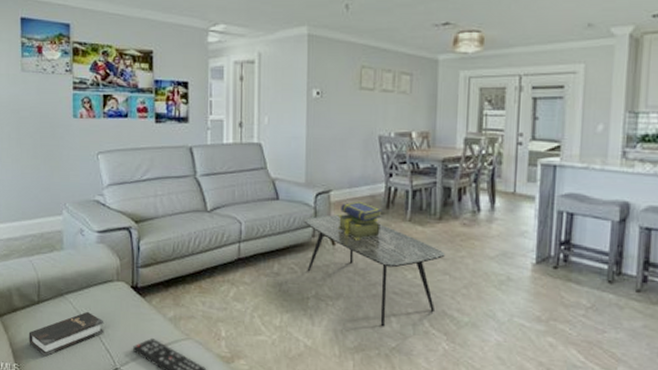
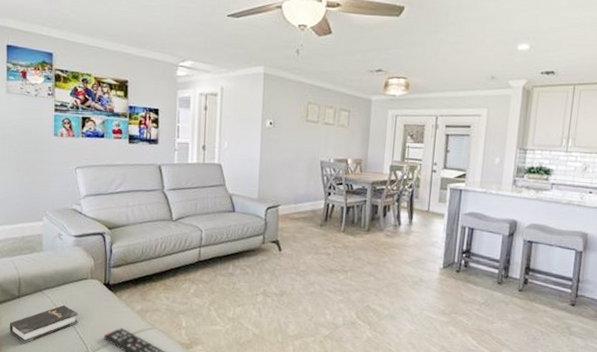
coffee table: present [304,215,446,327] -> none [255,225,372,319]
stack of books: present [337,200,382,240] -> none [283,214,321,247]

